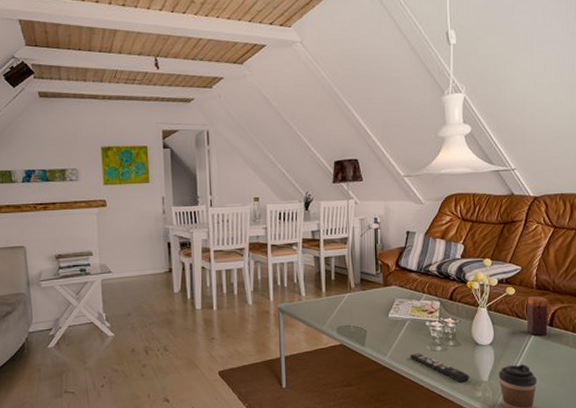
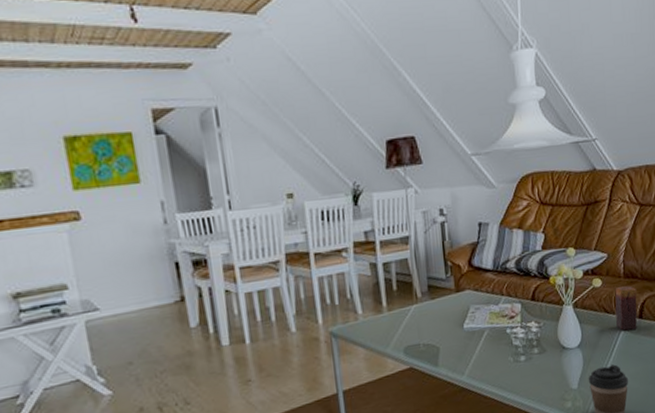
remote control: present [410,353,470,383] -> none [491,366,558,395]

